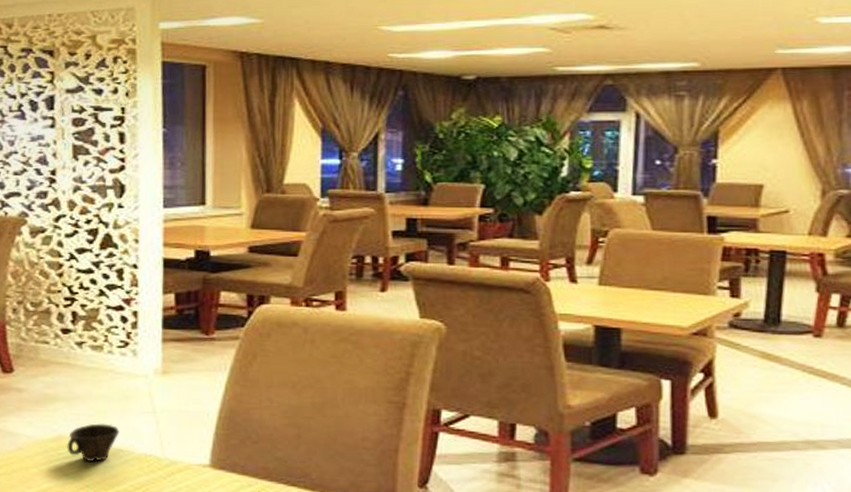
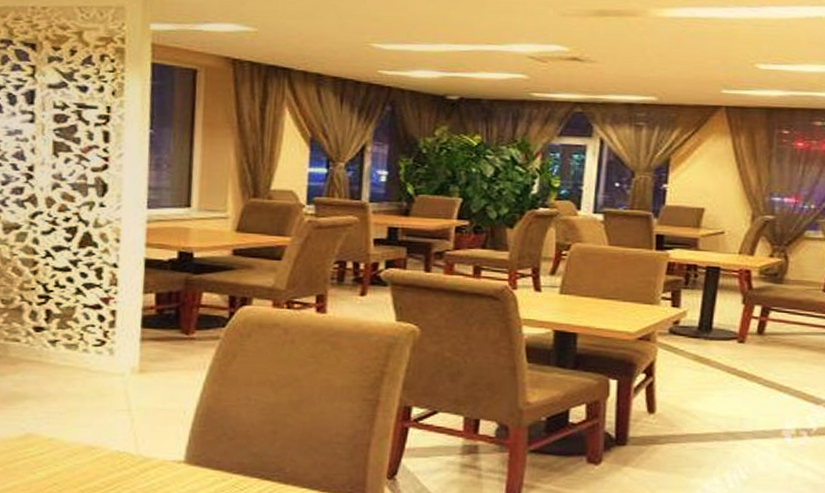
cup: present [67,423,120,462] -> none [35,421,92,459]

